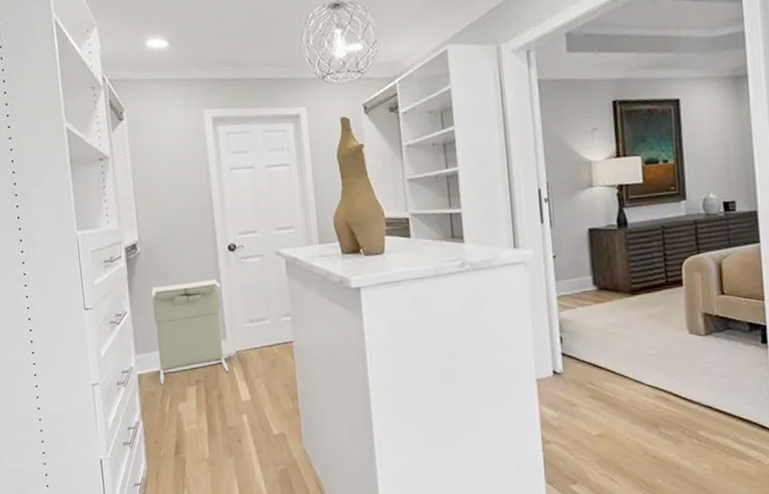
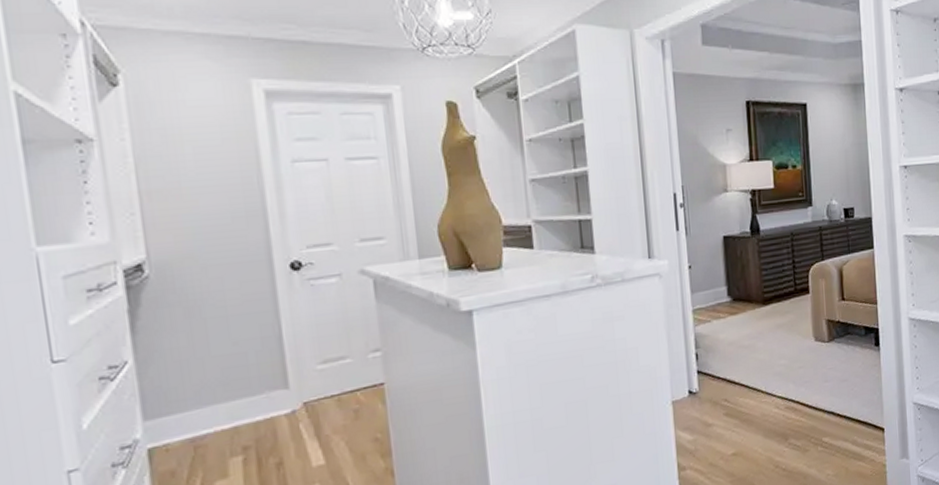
laundry hamper: present [151,279,229,385] -> none [168,308,293,460]

